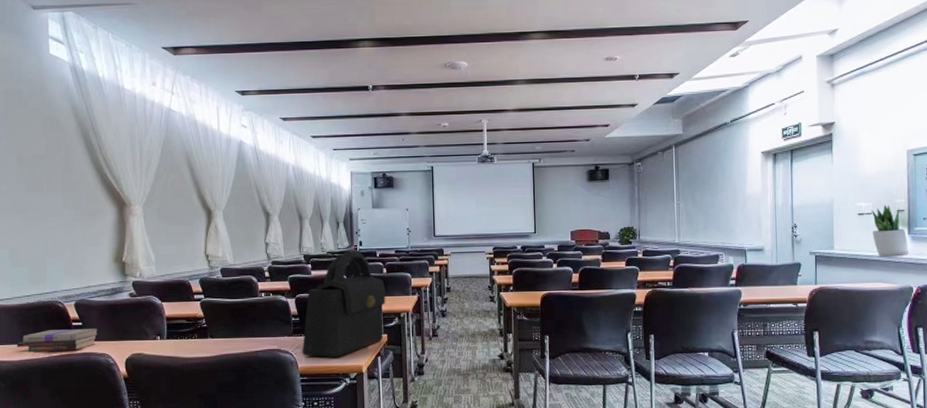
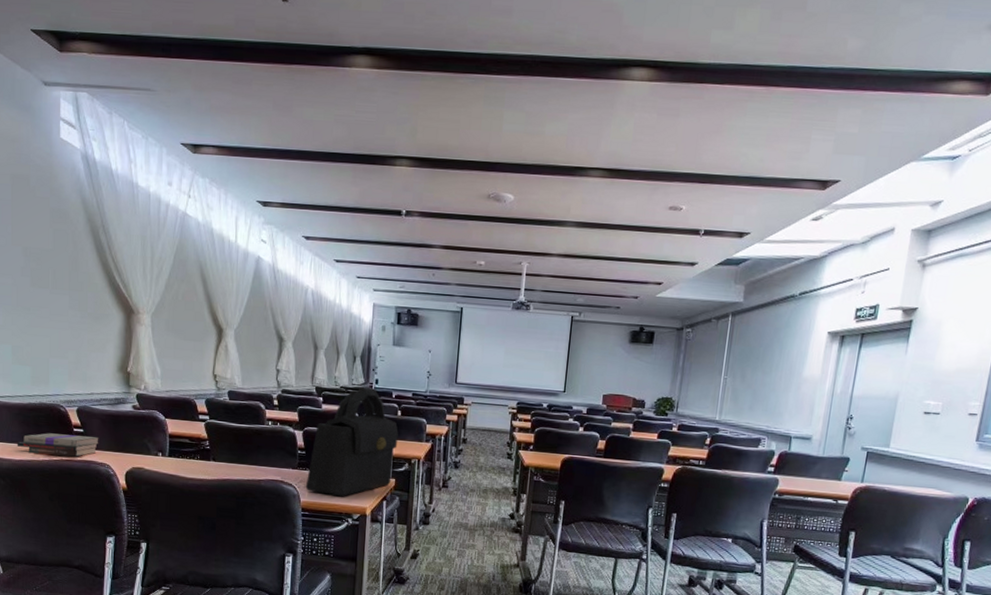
planter: present [871,204,908,257] -> none [935,405,974,464]

